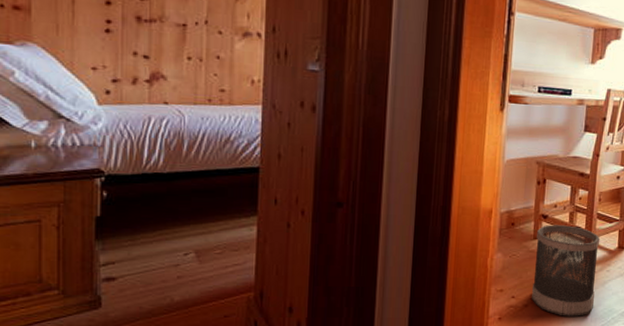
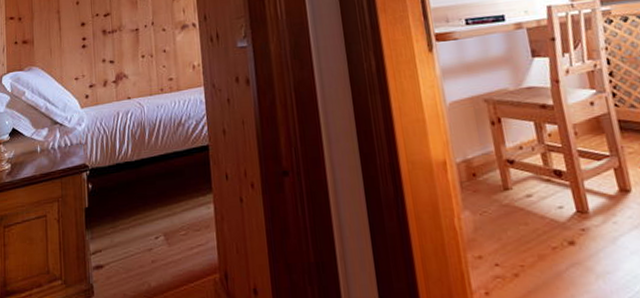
wastebasket: present [532,225,601,316] -> none [506,169,609,288]

